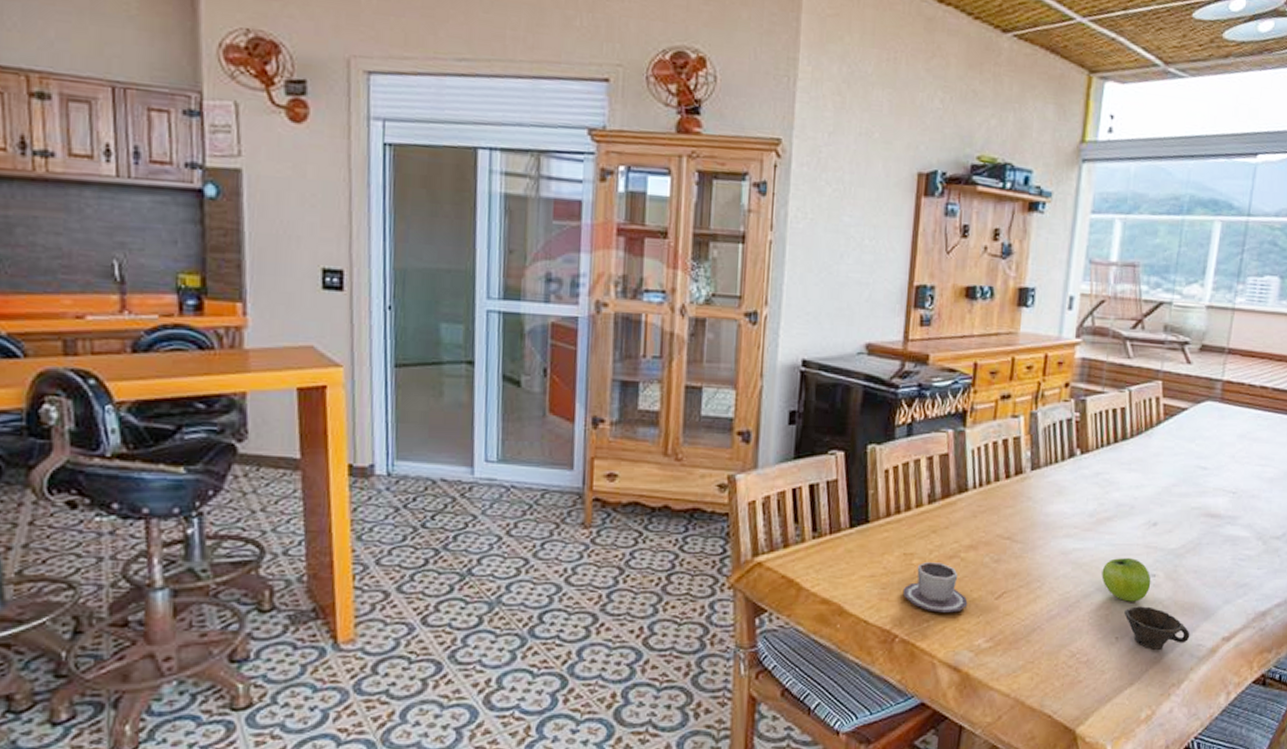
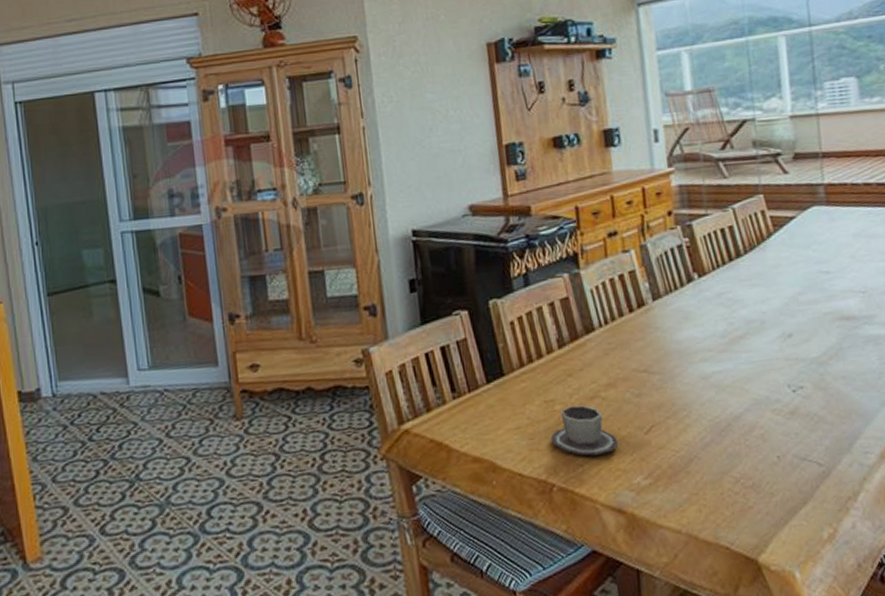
fruit: present [1101,558,1151,602] -> none [746,373,801,419]
cup: present [1124,606,1190,650] -> none [779,420,855,464]

